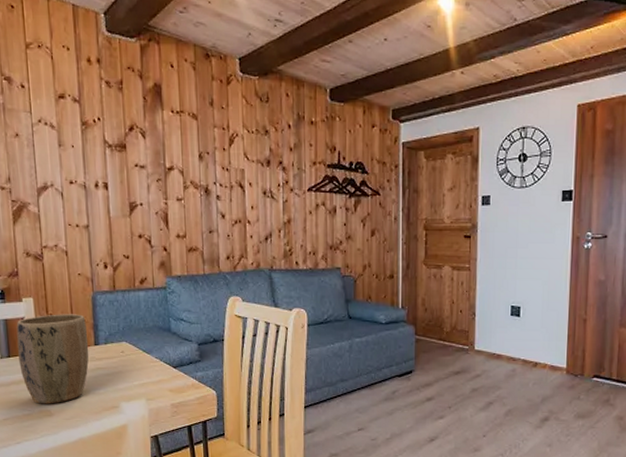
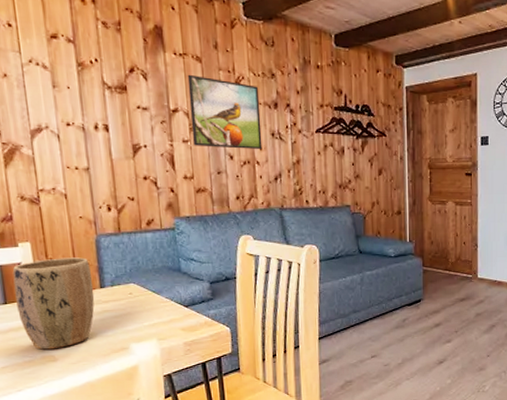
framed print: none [183,132,254,209] -> present [187,74,263,150]

